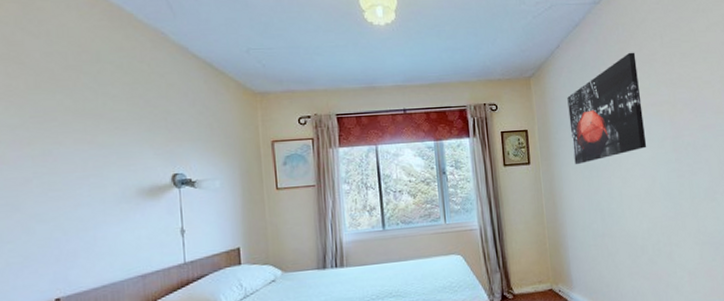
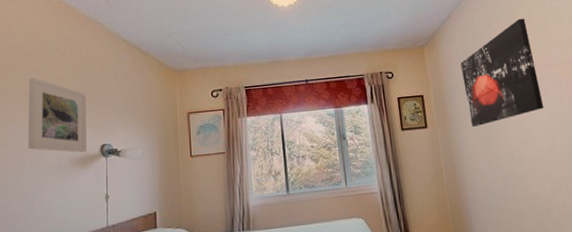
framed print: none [77,94,157,183] -> present [28,77,88,153]

